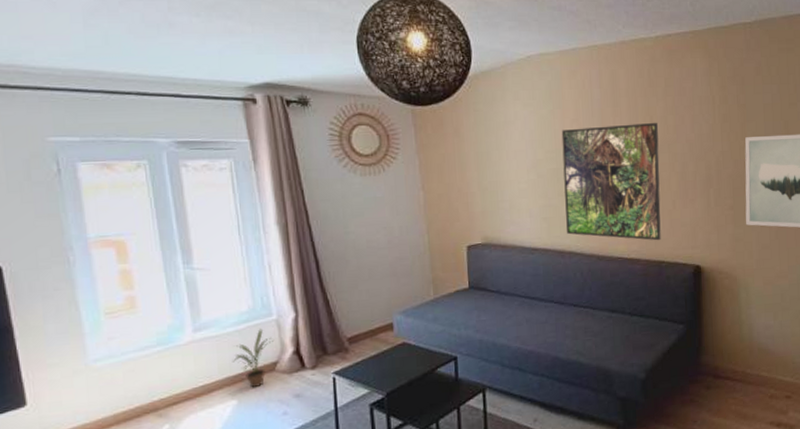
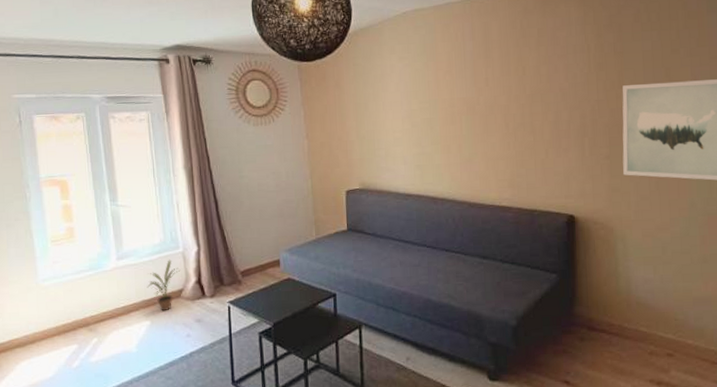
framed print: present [561,122,661,241] -> none [435,72,533,189]

